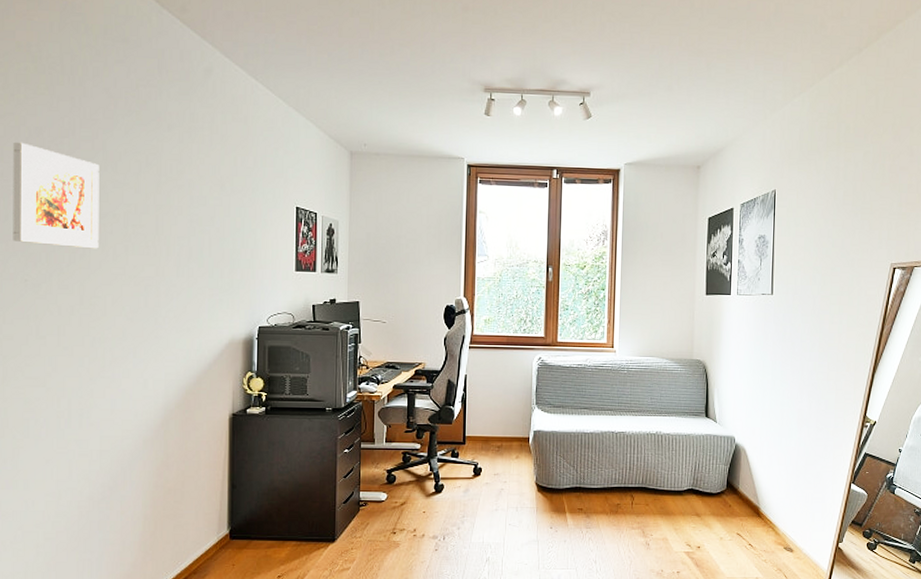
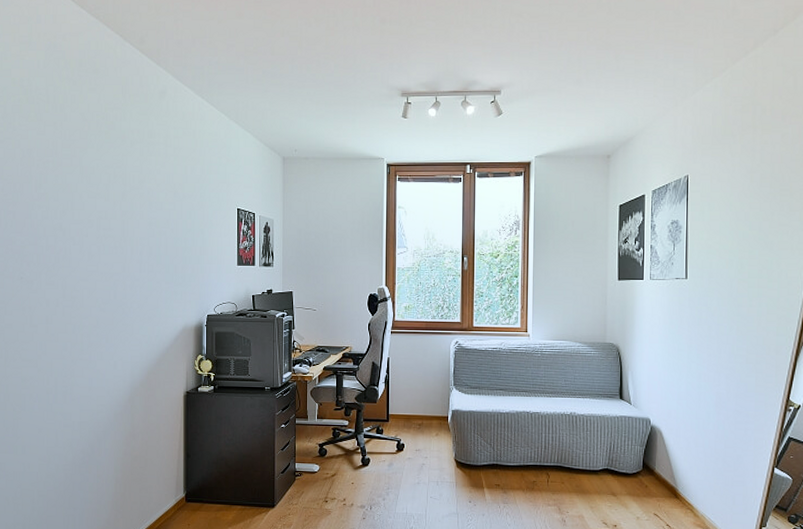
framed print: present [13,142,100,249] -> none [11,162,77,250]

